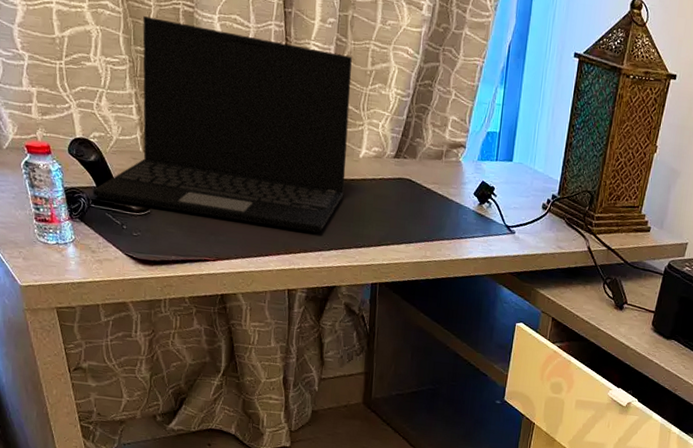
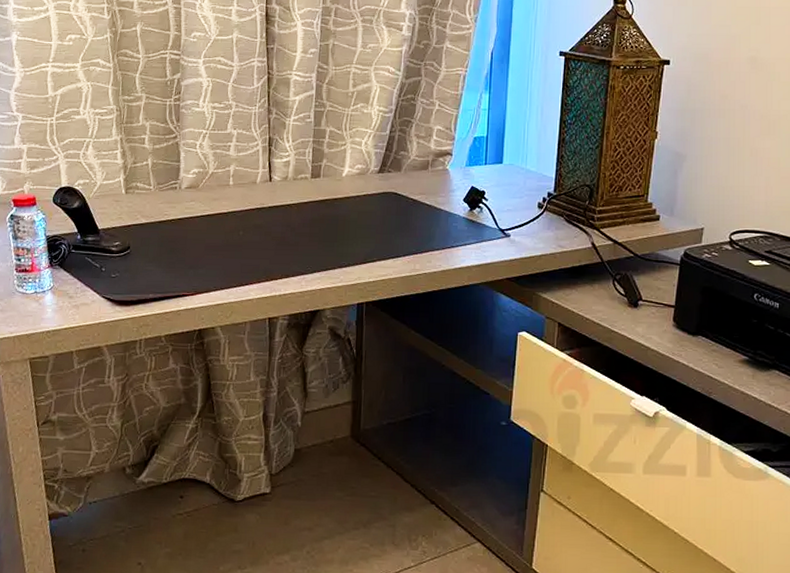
laptop: present [92,16,352,233] -> none [73,68,333,256]

